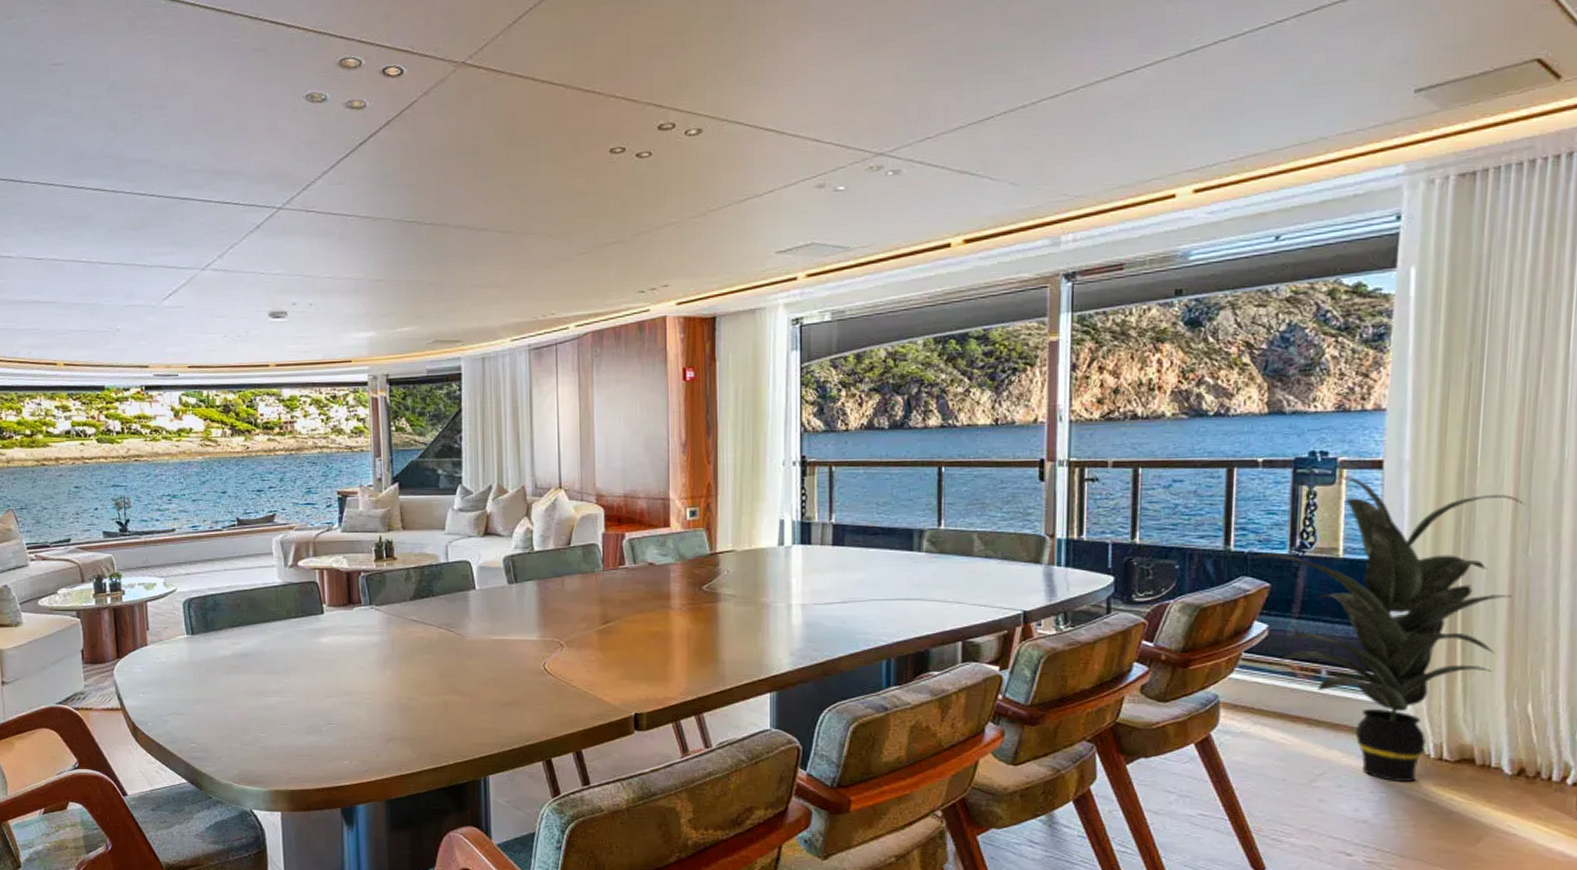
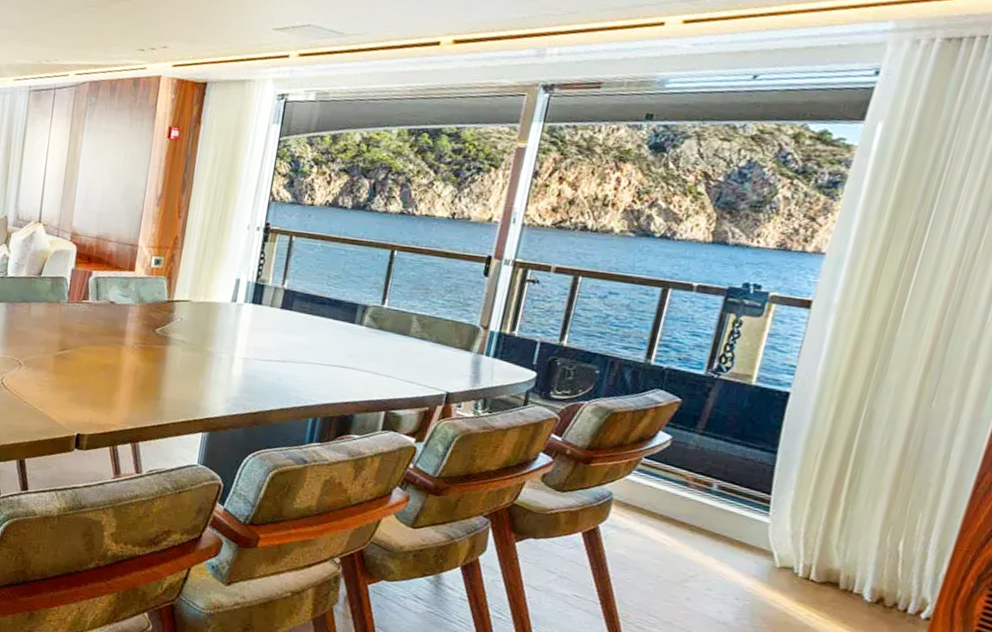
indoor plant: present [1251,477,1523,782] -> none [669,311,938,595]

